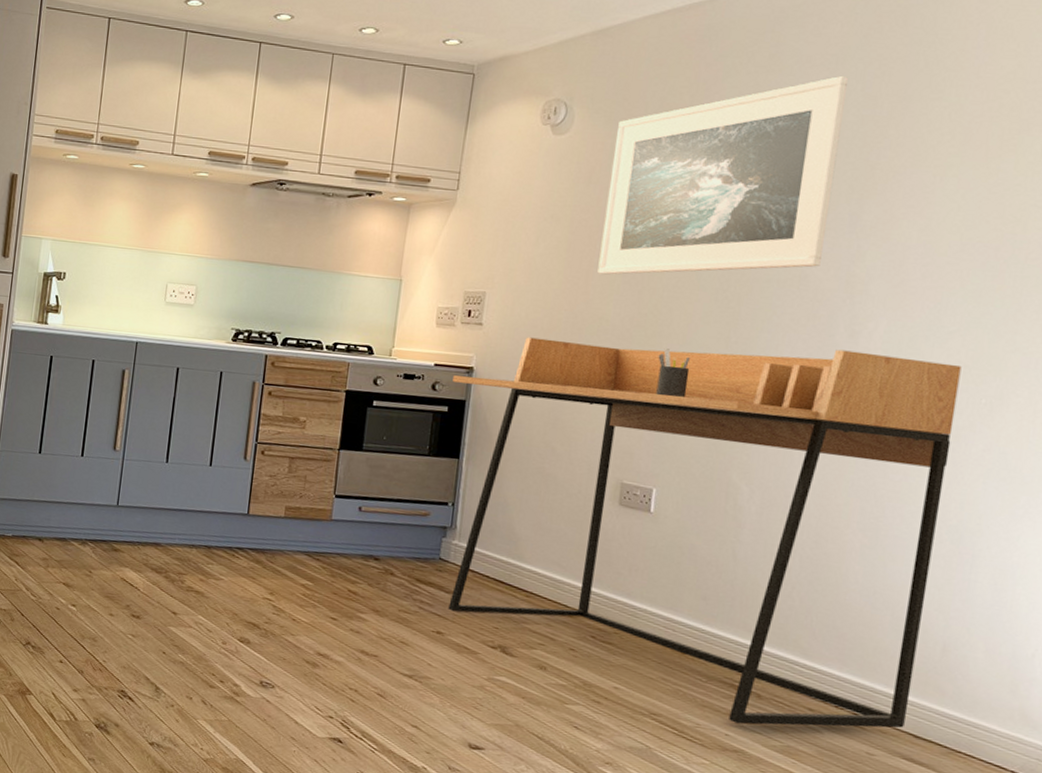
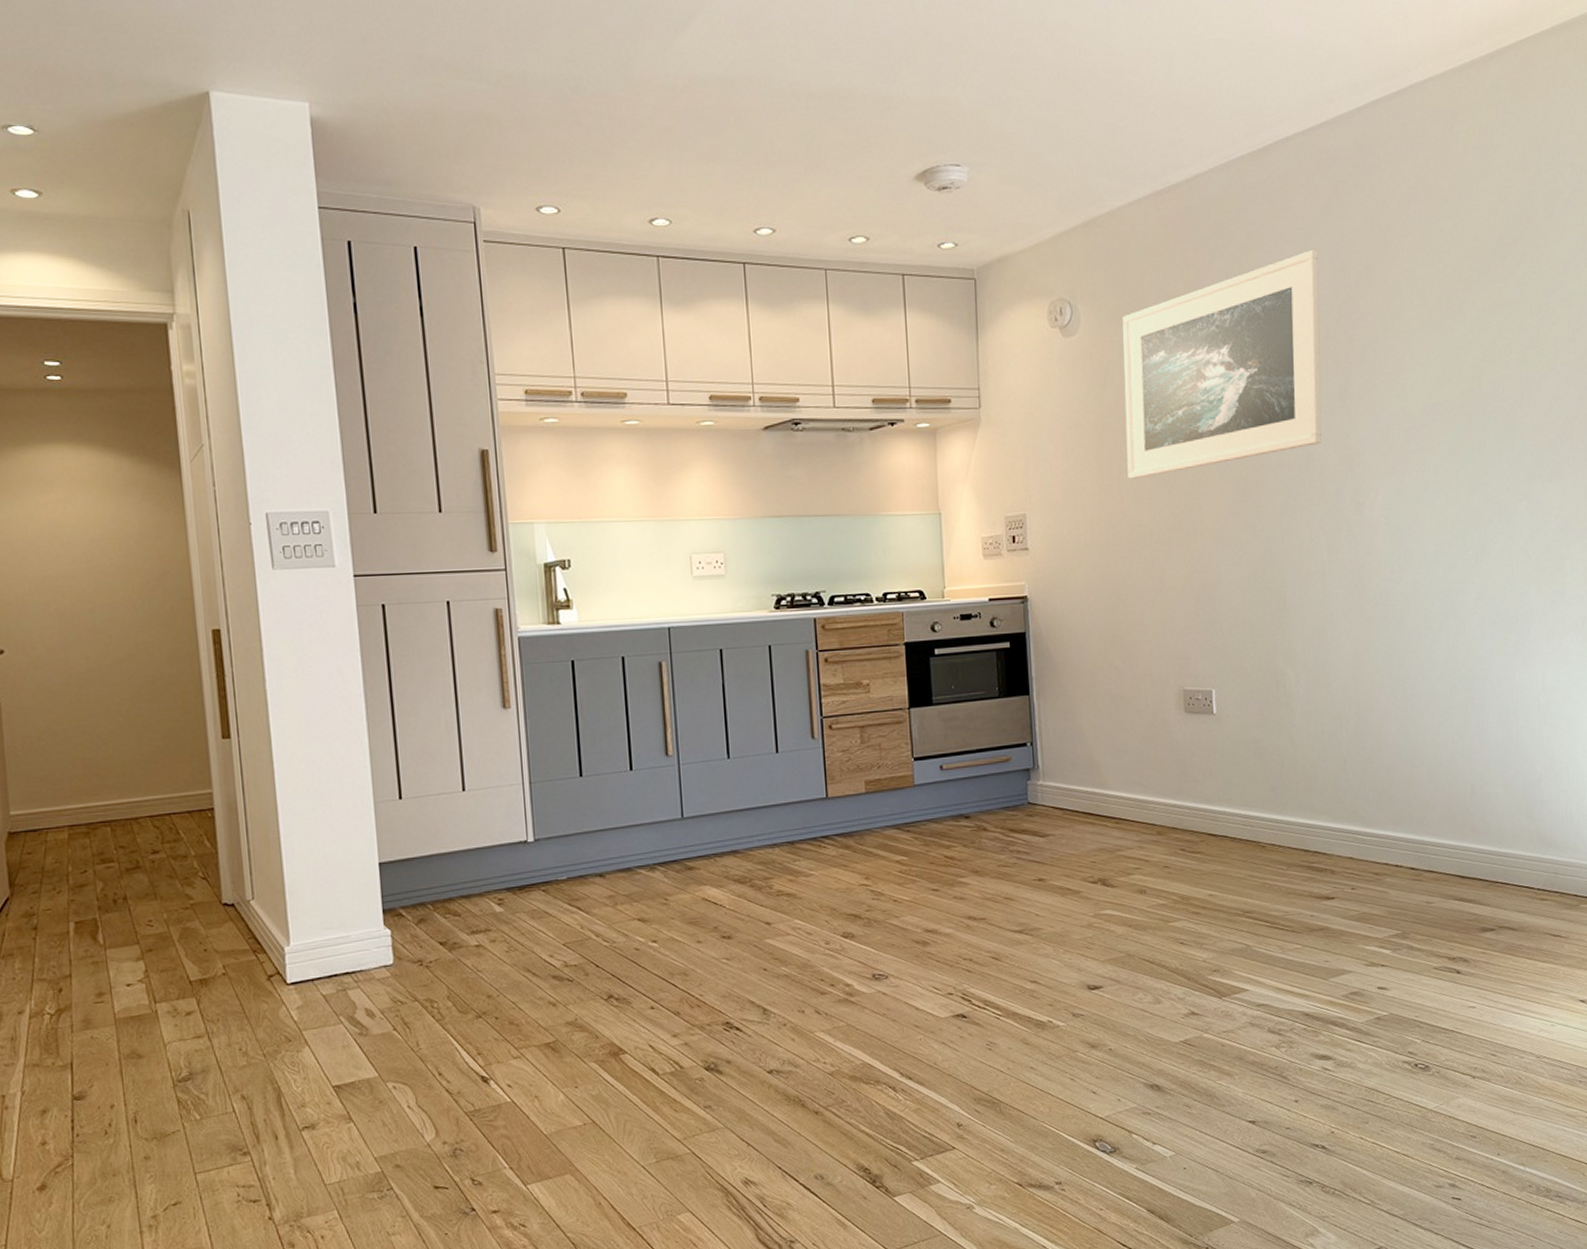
desk: present [448,337,962,728] -> none [1009,521,1453,903]
pen holder: present [656,348,690,398] -> none [1196,546,1227,595]

